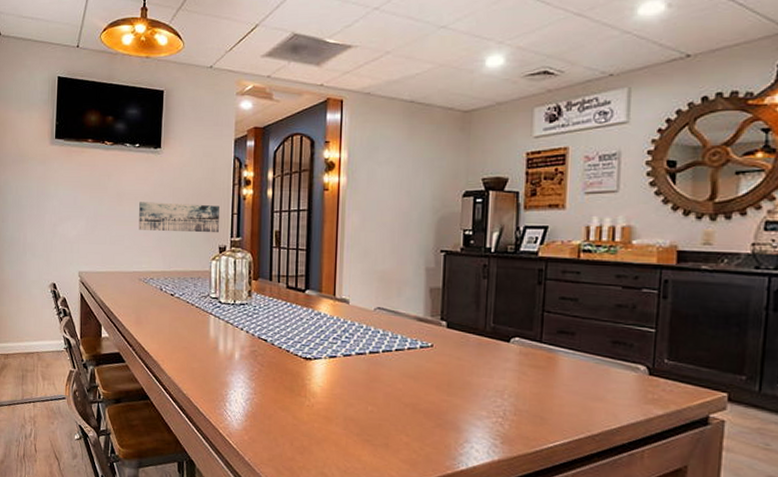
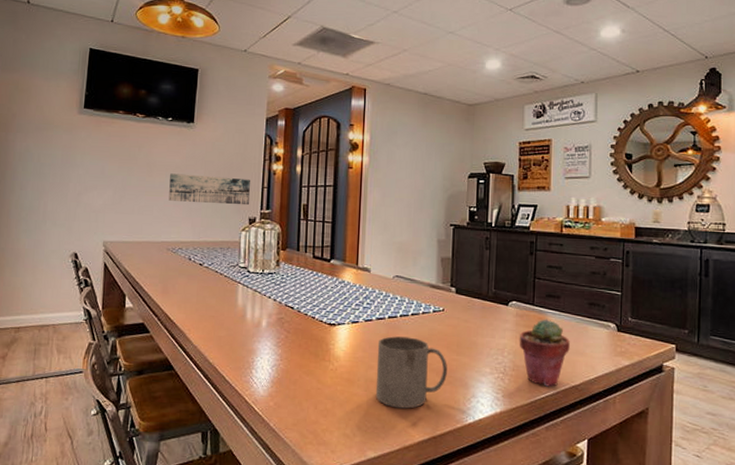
mug: none [355,373,436,451] -> present [375,336,447,409]
potted succulent: none [522,358,586,436] -> present [519,319,570,387]

